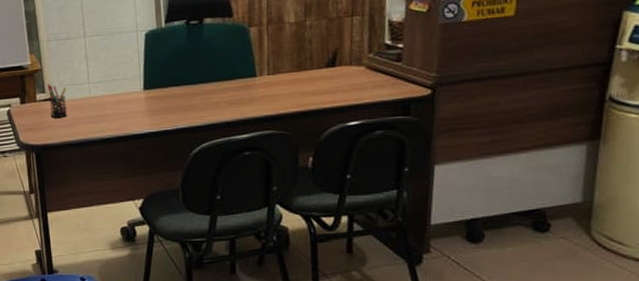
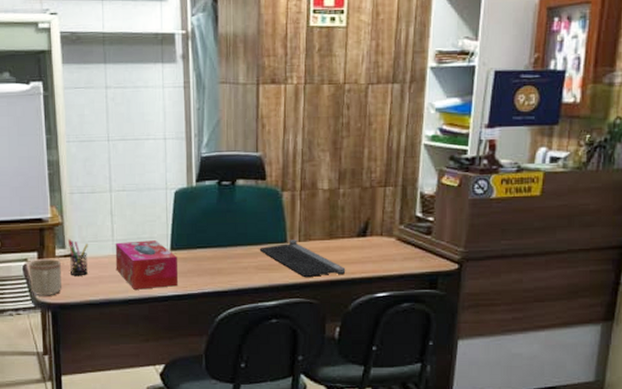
mug: none [12,103,43,139] -> present [28,259,61,296]
tissue box: none [91,81,152,129] -> present [115,240,178,290]
computer keyboard: none [229,73,316,110] -> present [259,240,346,278]

